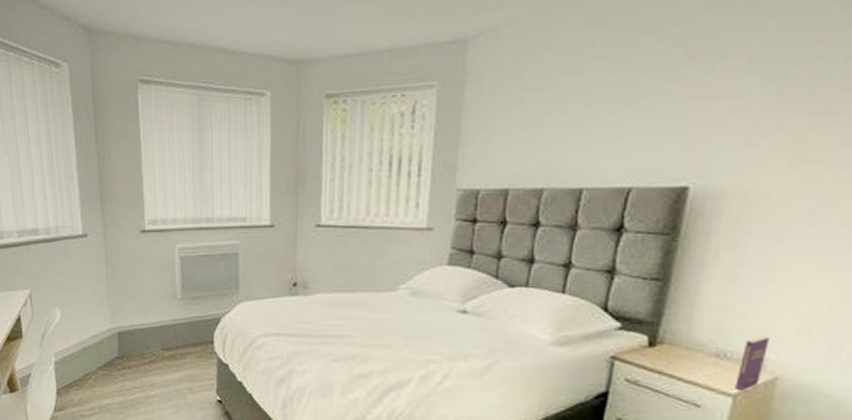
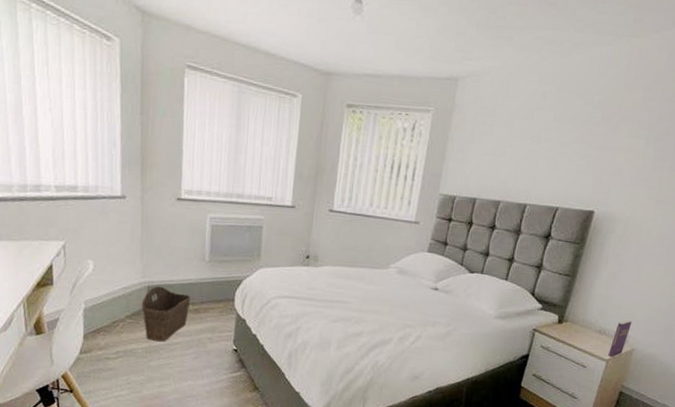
wicker basket: none [112,331,165,395] -> present [141,286,191,342]

